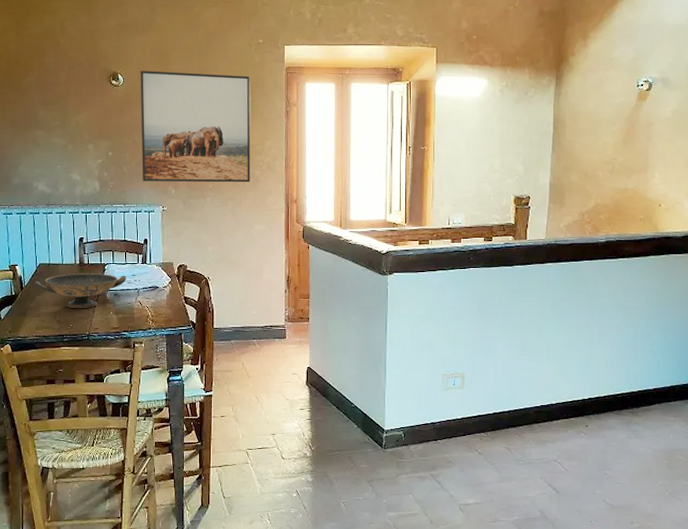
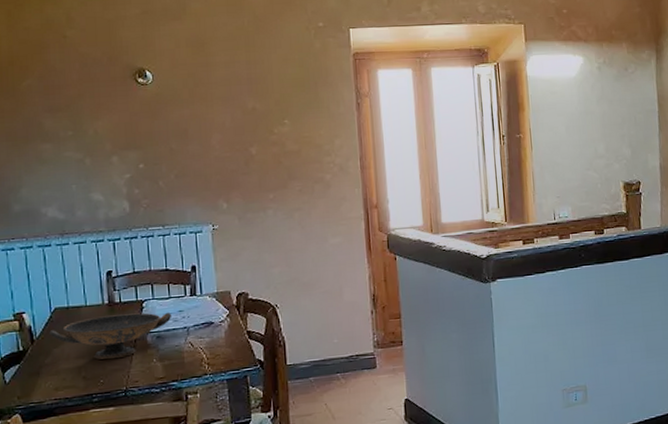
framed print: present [140,71,251,183] -> none [173,64,320,197]

